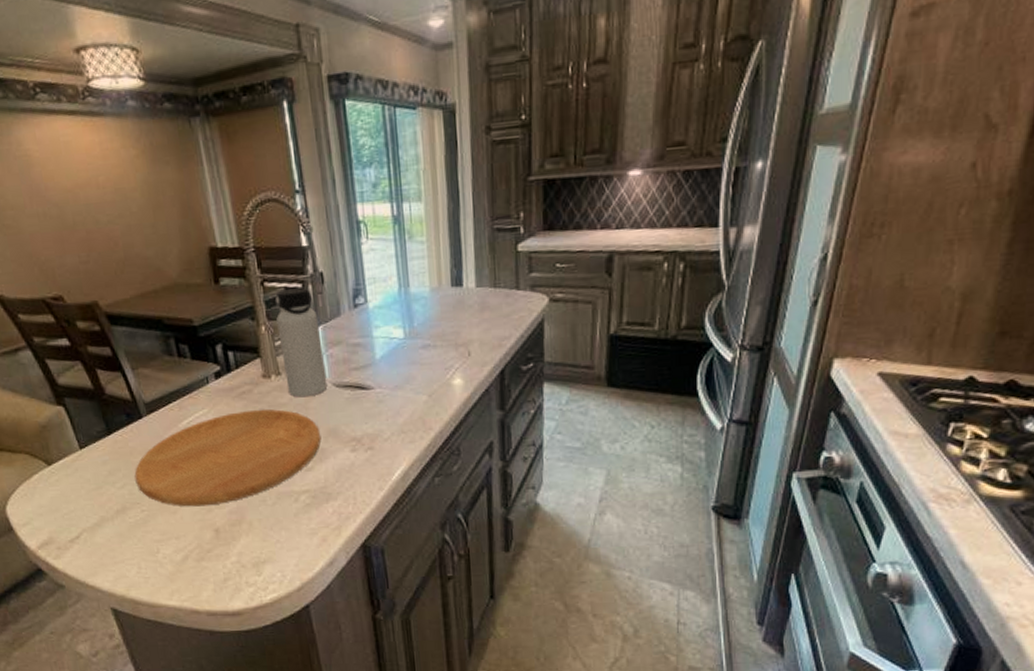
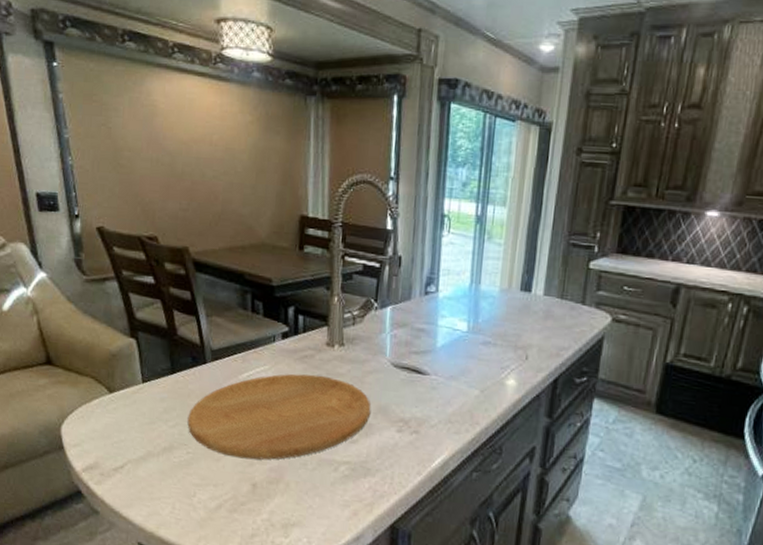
water bottle: present [275,287,328,398] -> none [348,265,389,372]

